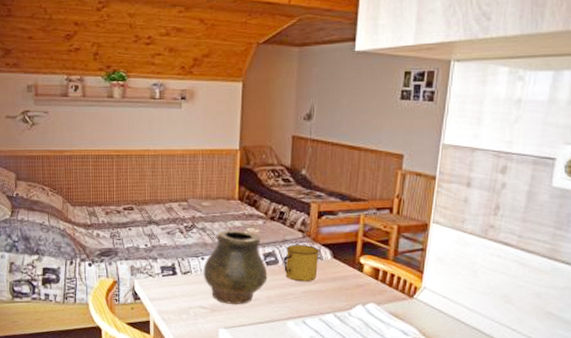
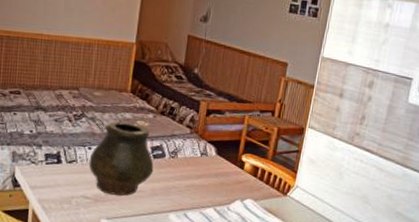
mug: present [284,244,319,282] -> none [170,139,205,177]

